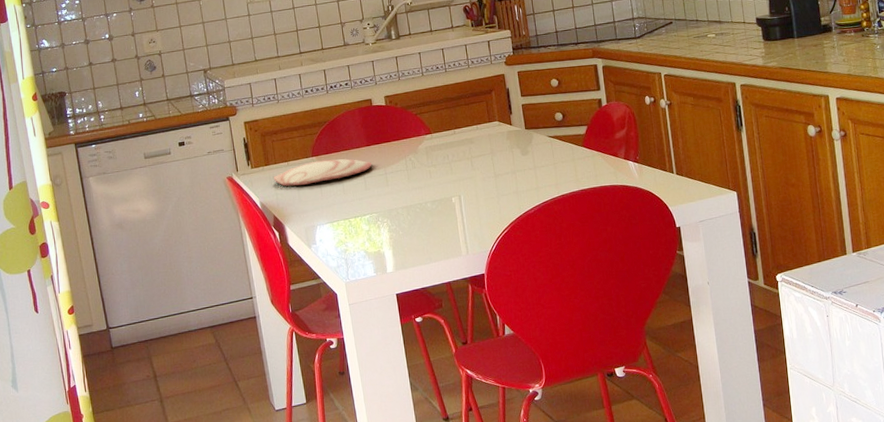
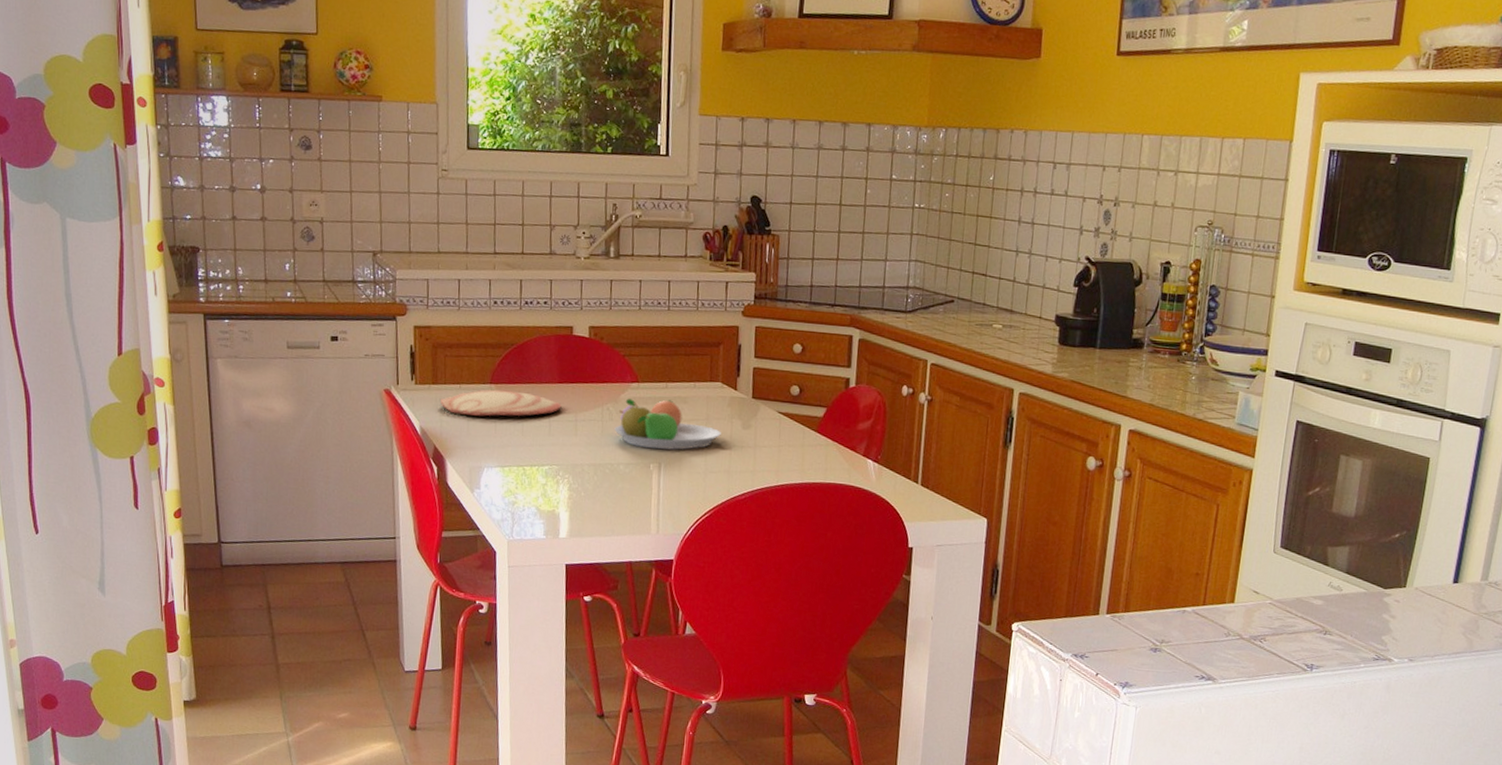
fruit bowl: none [418,143,505,186] -> present [614,398,721,450]

